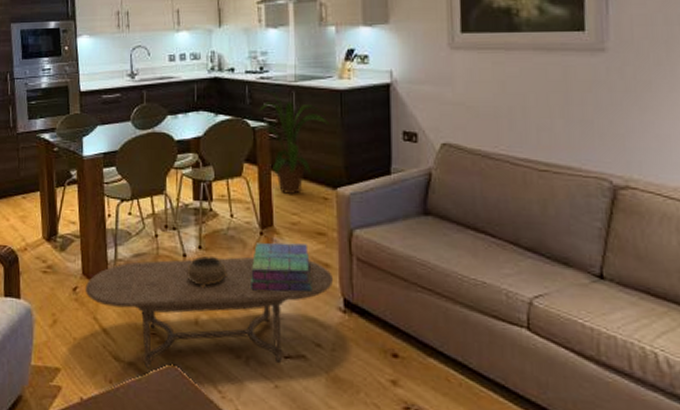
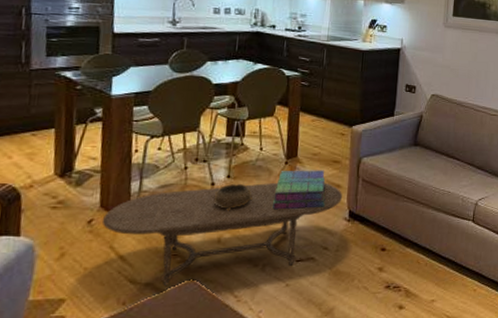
house plant: present [258,88,330,195] -> none [293,44,352,132]

